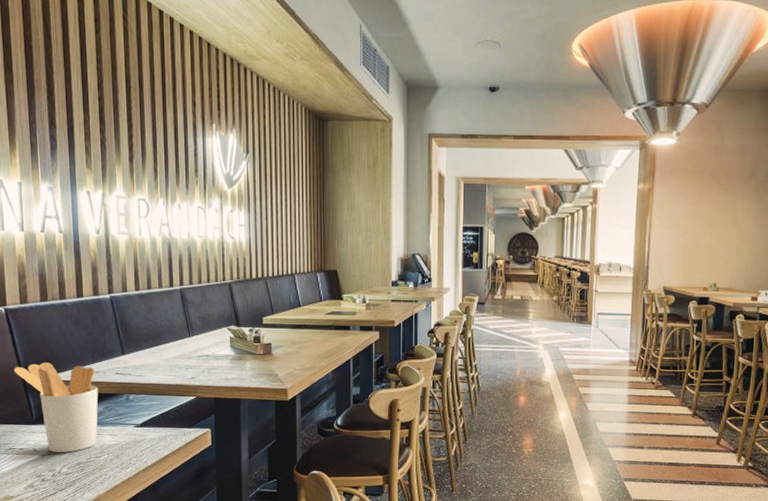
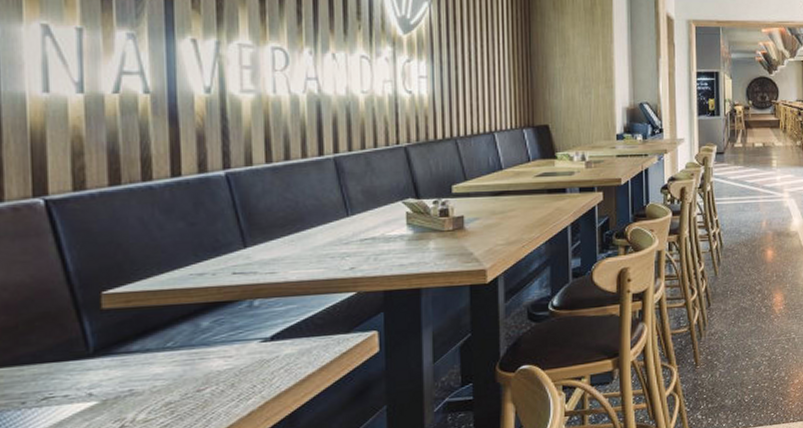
utensil holder: present [13,362,99,453] -> none [56,268,203,394]

